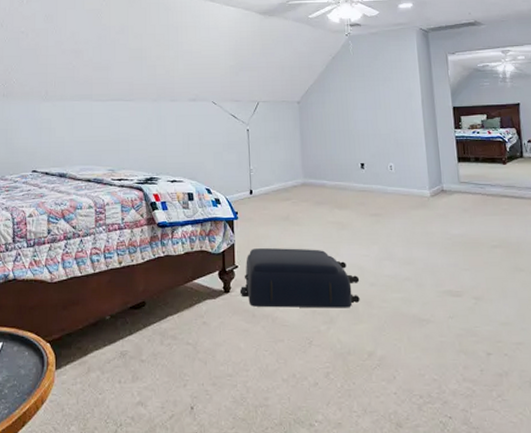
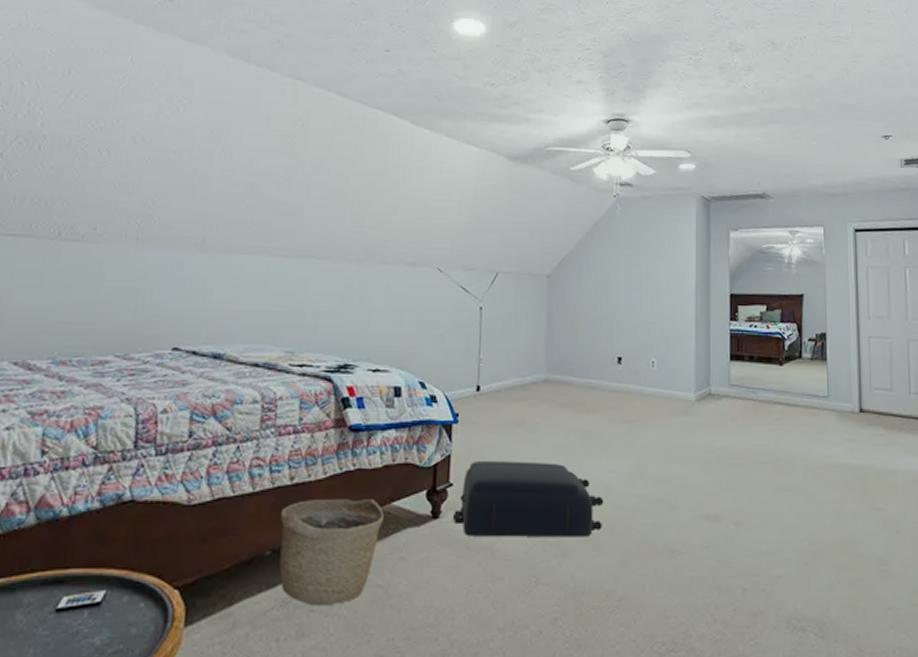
basket: none [114,277,188,358] -> present [279,498,384,607]

